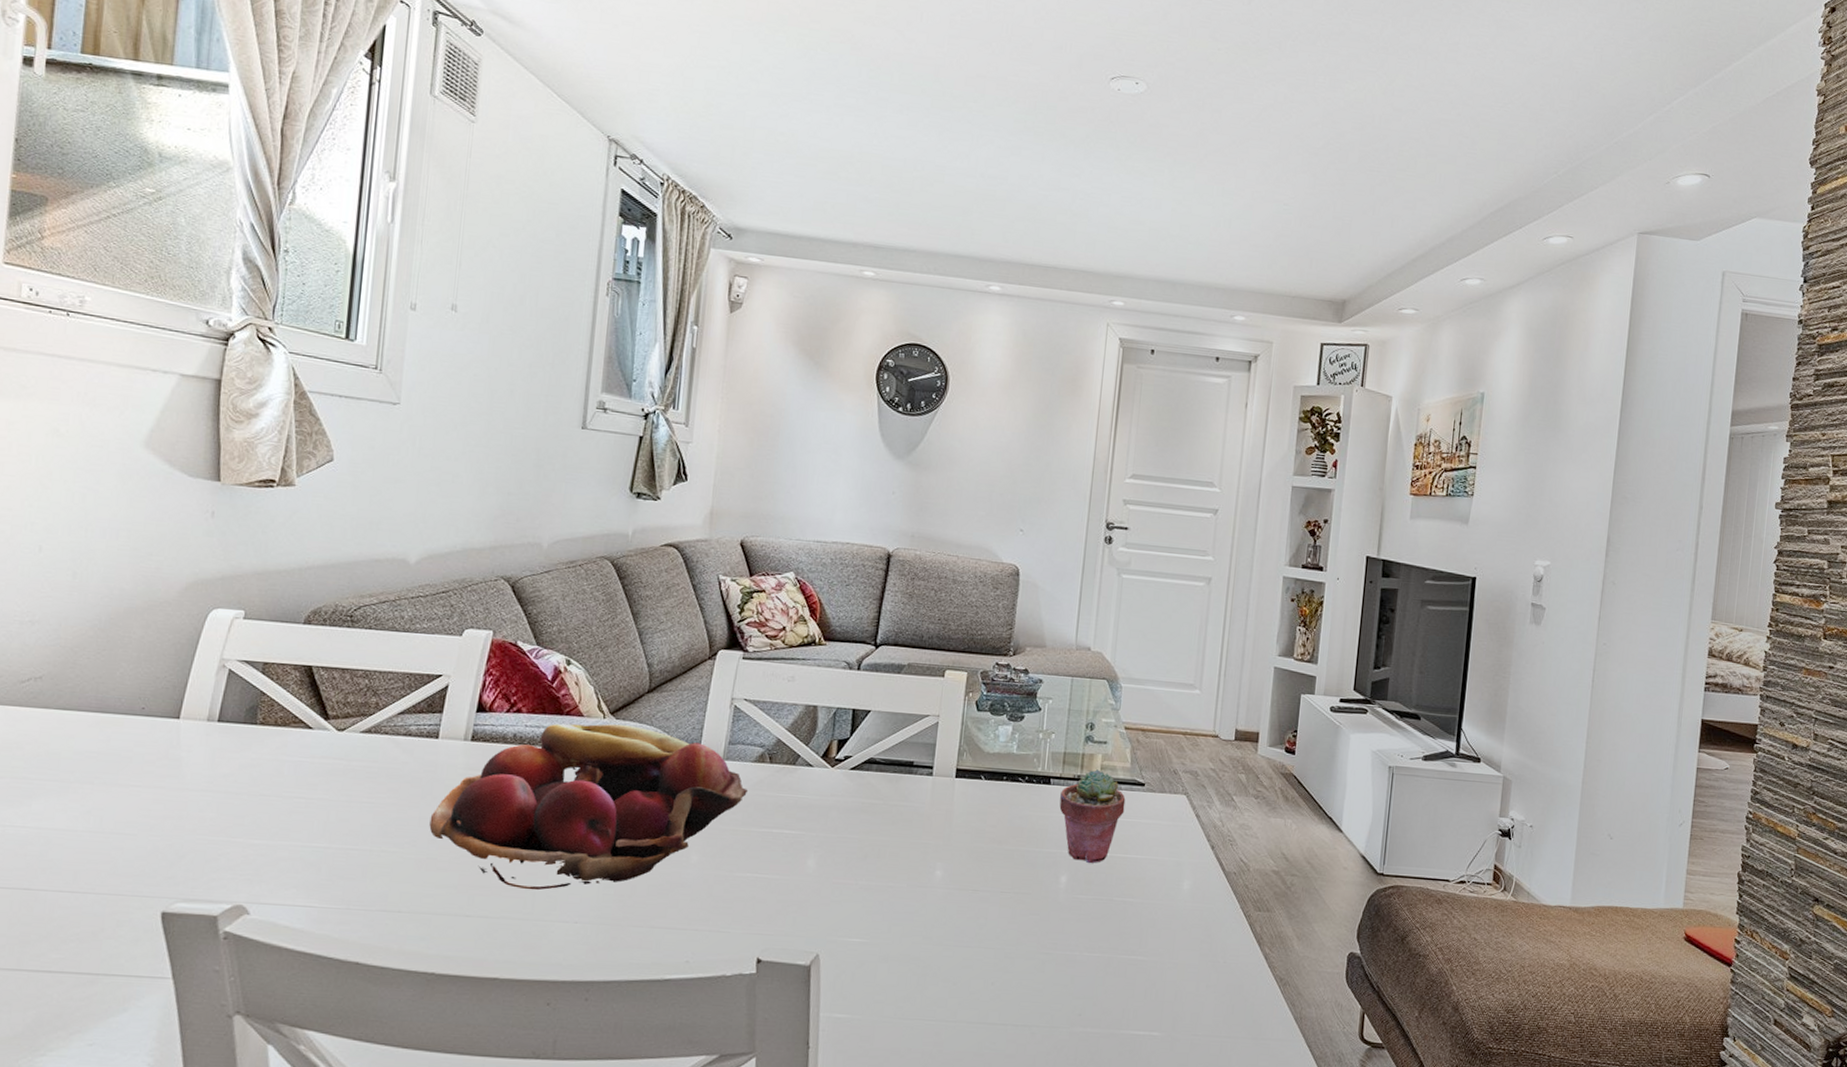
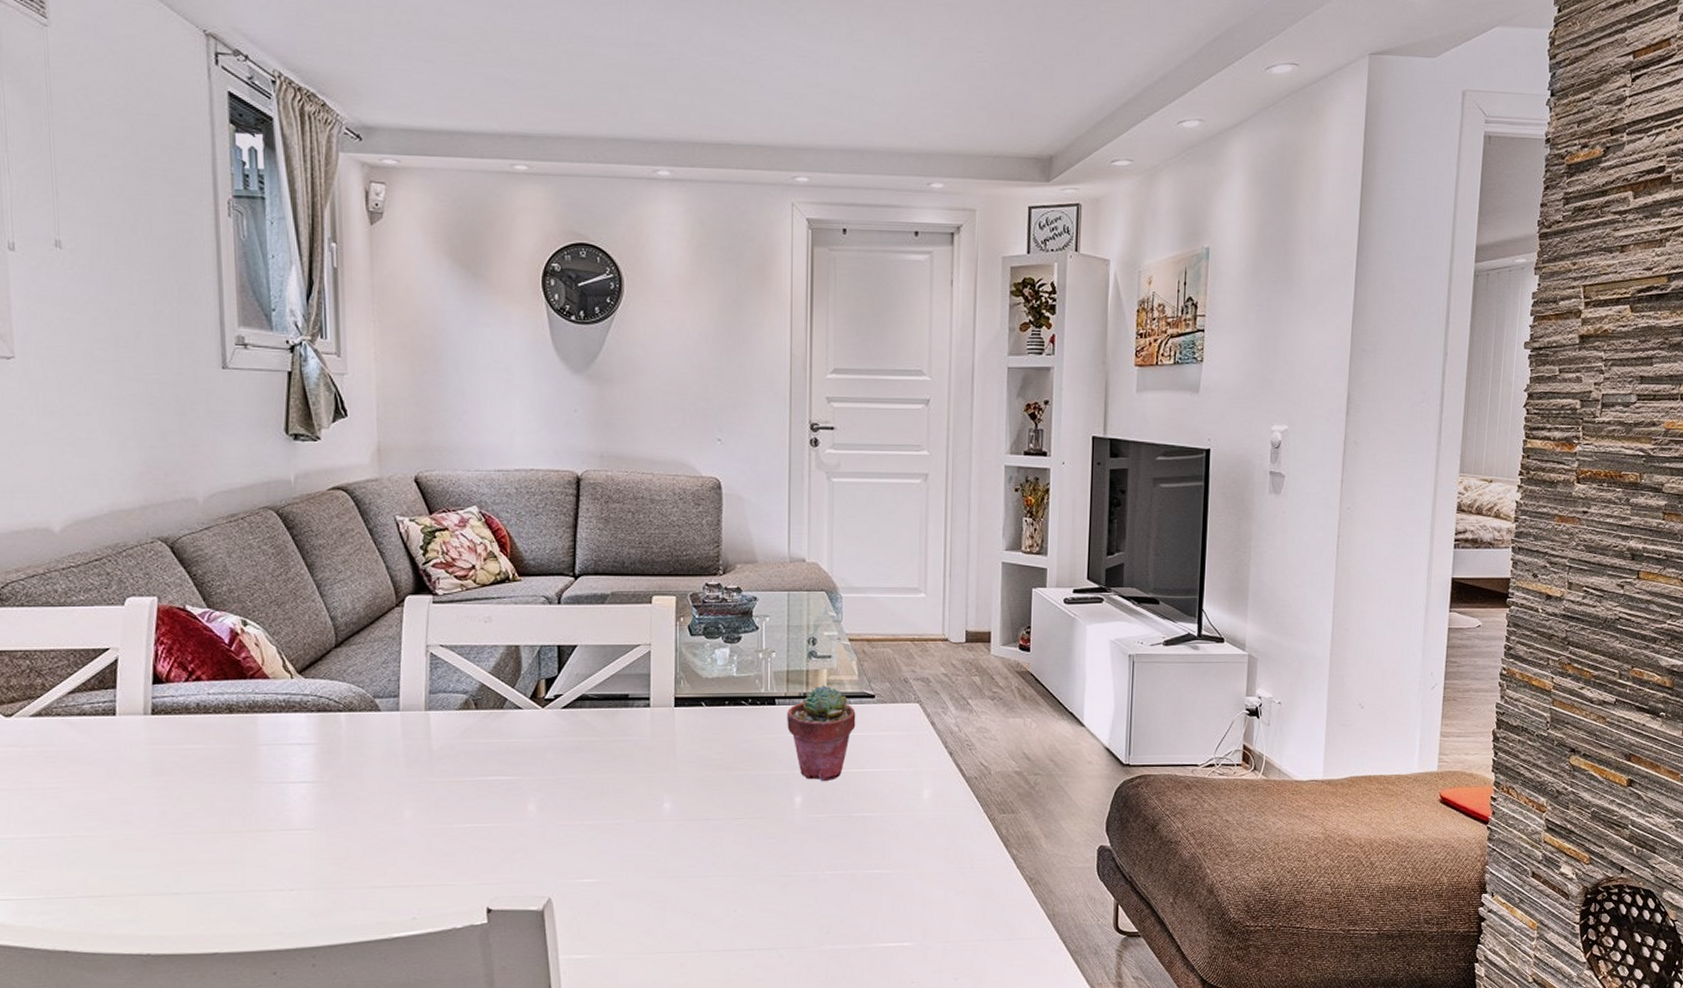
fruit basket: present [429,723,749,890] -> none [120,684,457,862]

